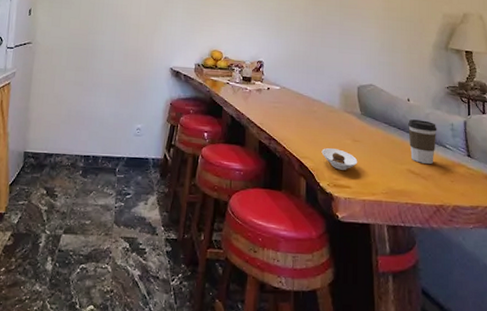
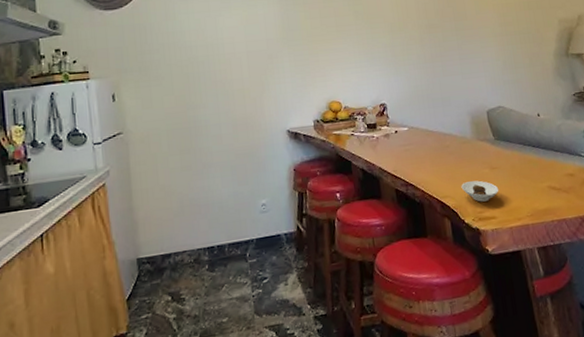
coffee cup: present [408,119,437,165] -> none [542,132,572,178]

